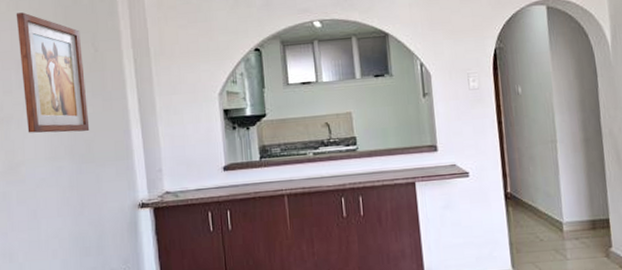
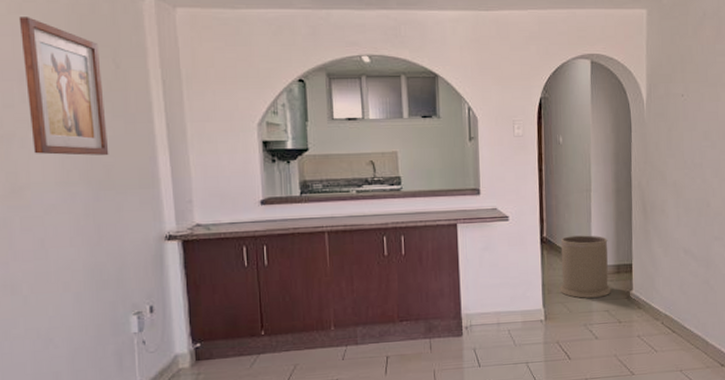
trash can: none [526,189,588,258] -> present [560,235,611,298]

